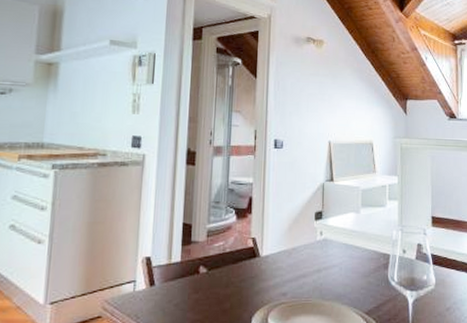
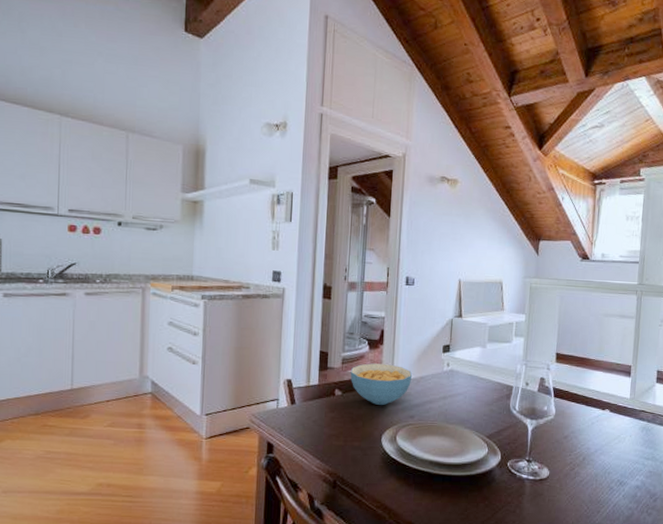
cereal bowl: none [216,235,283,282] -> present [350,363,412,405]

